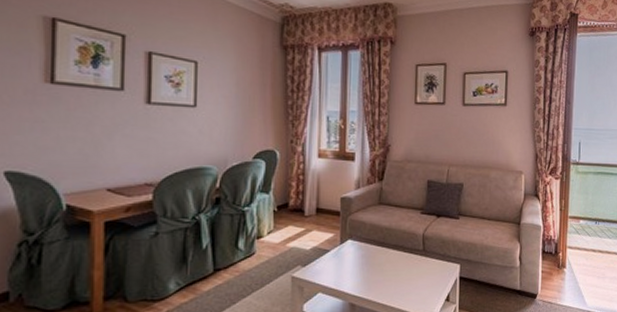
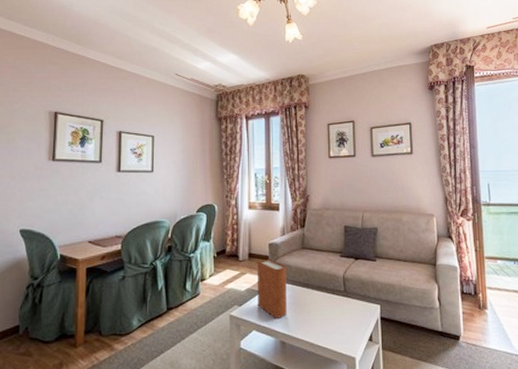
book: none [325,214,360,279] -> present [258,258,287,318]

